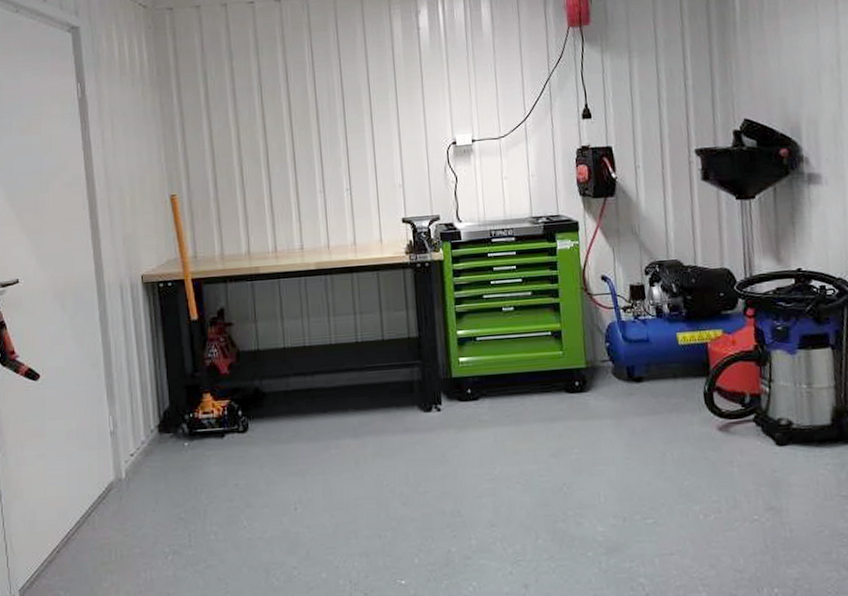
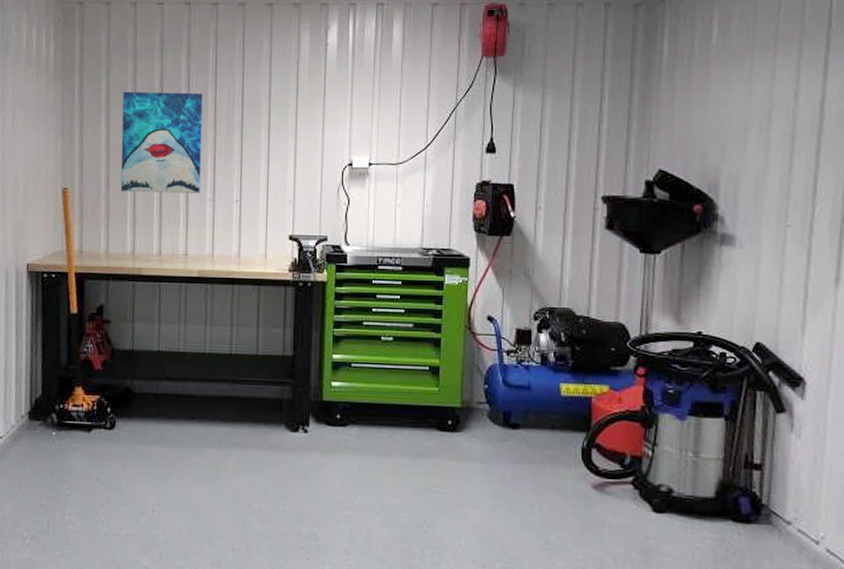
wall art: none [222,87,310,192] -> present [120,91,203,193]

